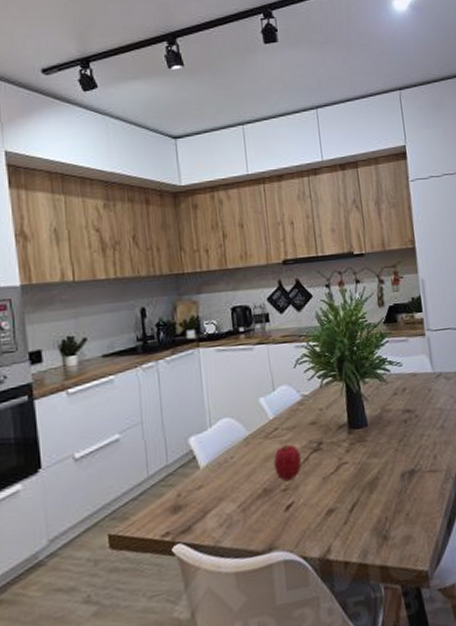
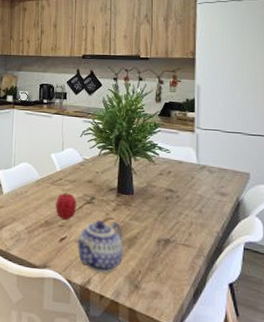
teapot: none [305,465,365,535] -> present [75,220,124,273]

